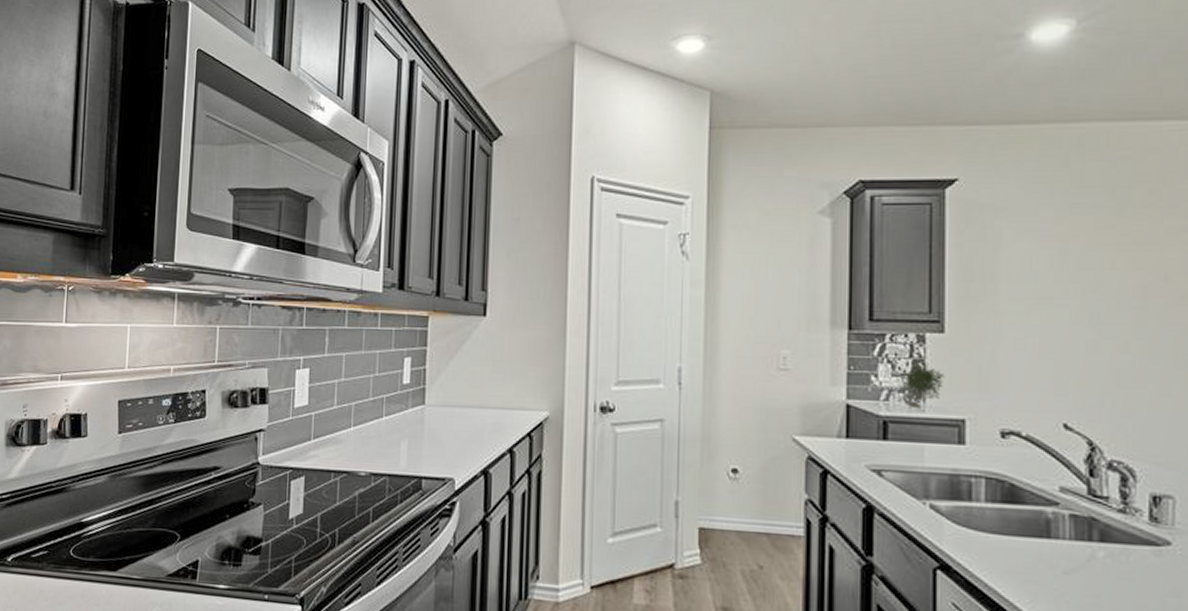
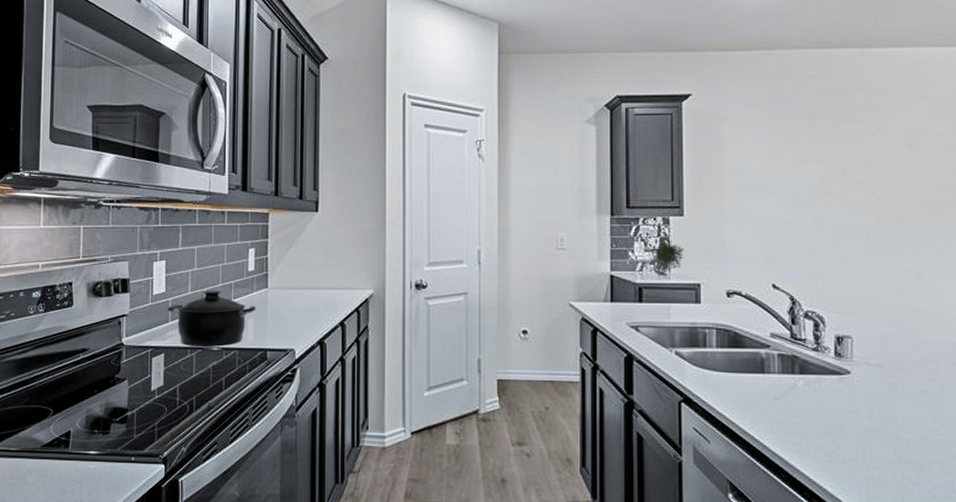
saucepan: none [310,405,411,471] -> present [167,290,256,347]

